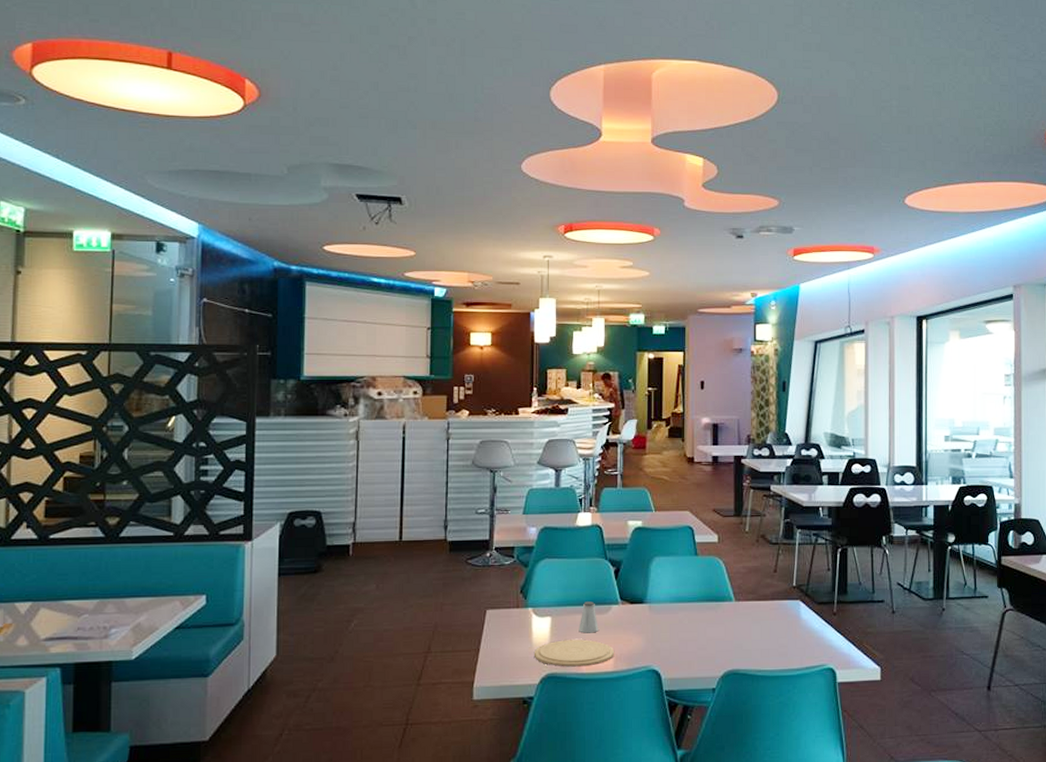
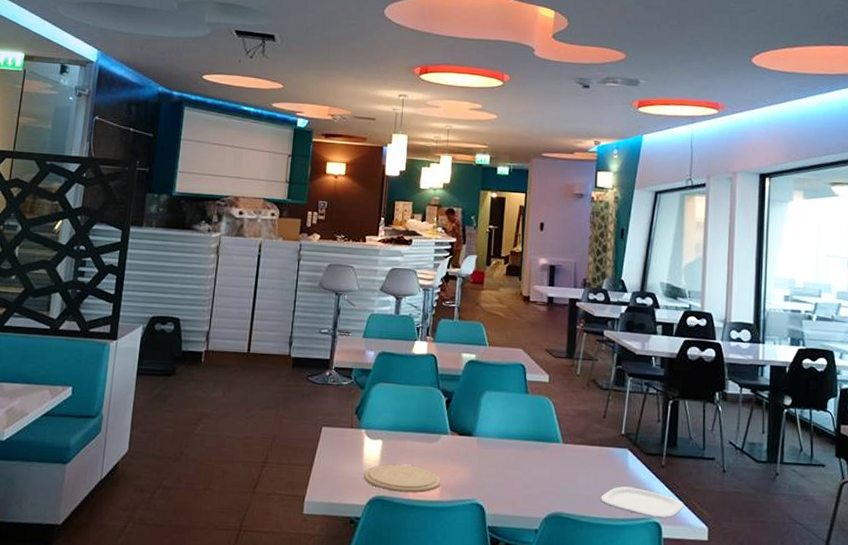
saltshaker: present [579,601,599,633] -> none [408,428,427,461]
plate: none [775,637,857,664] -> present [601,486,684,518]

